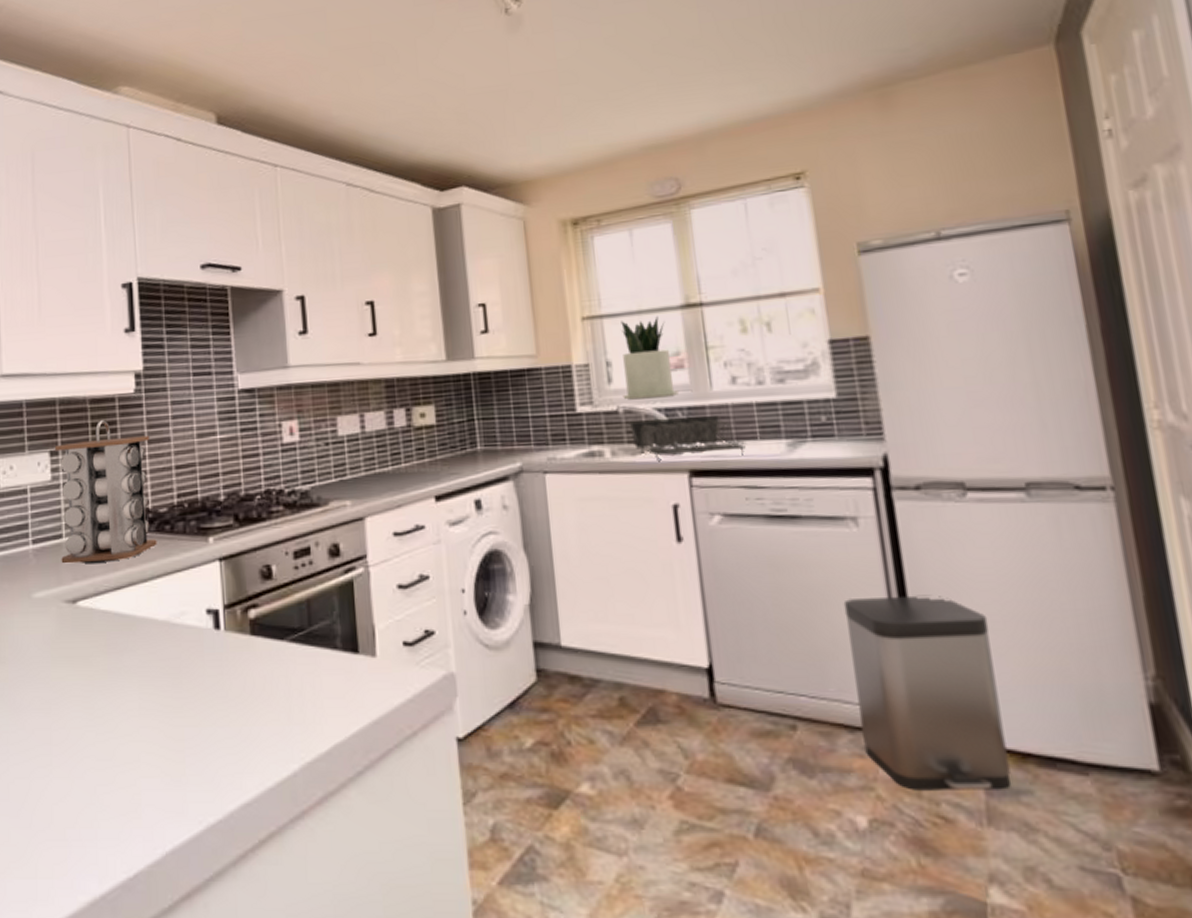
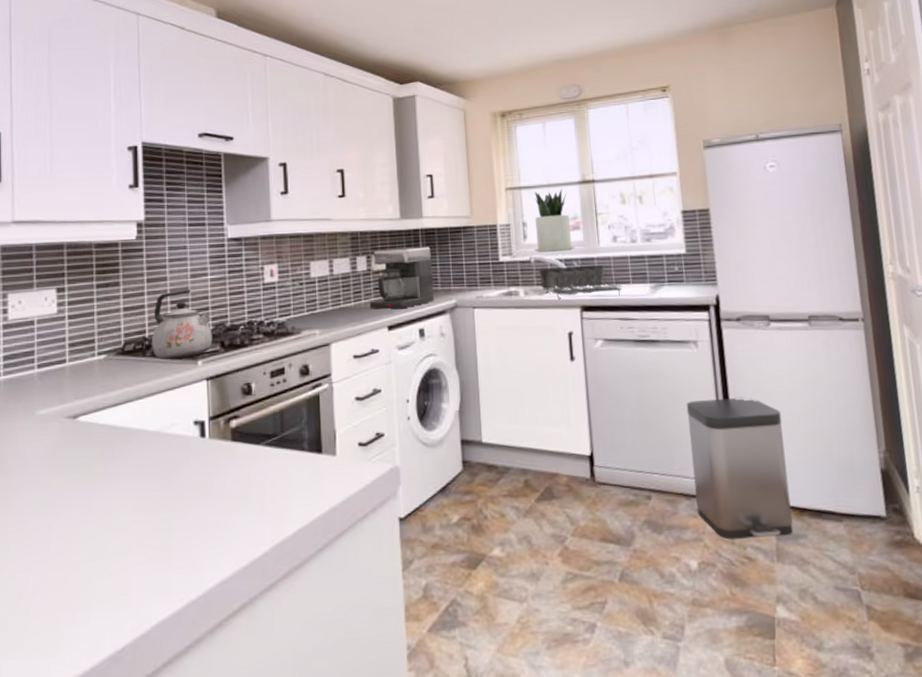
spice rack: present [55,420,157,564] -> none [62,262,152,385]
kettle: none [155,452,225,535] -> present [151,290,213,360]
coffee maker: none [411,395,493,475] -> present [369,247,435,309]

